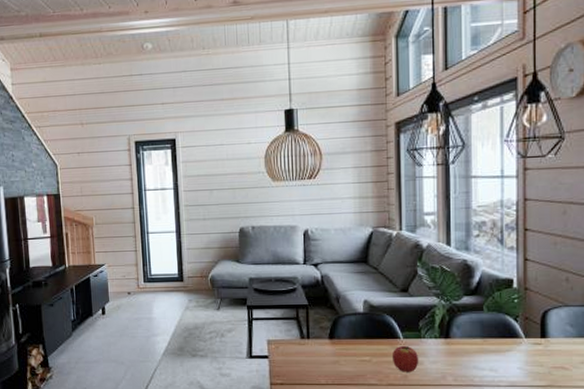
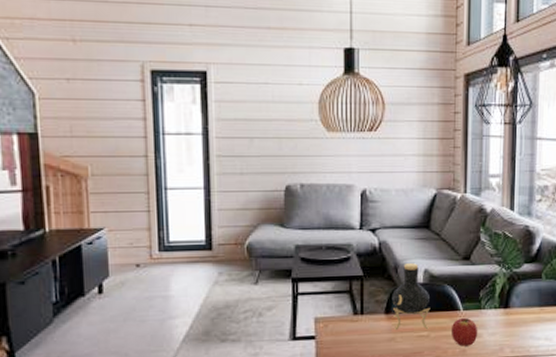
vase: none [335,295,371,355] -> present [392,263,431,331]

